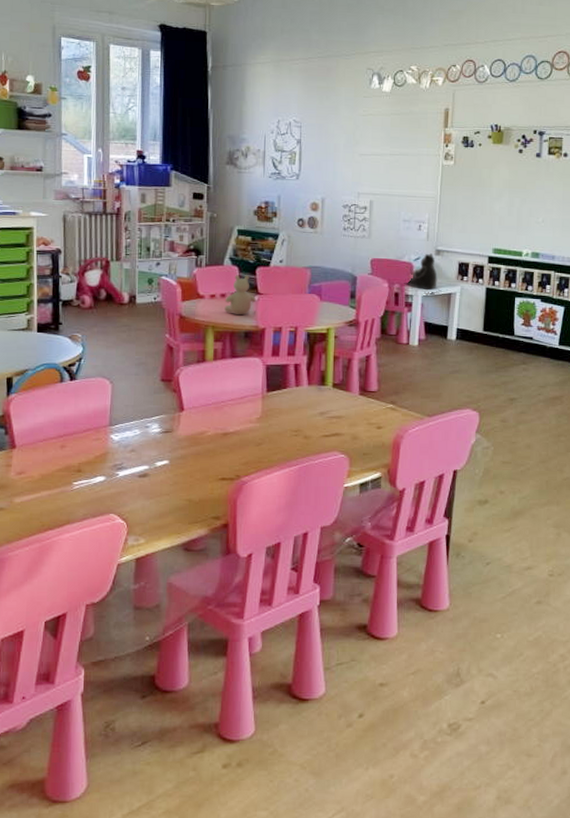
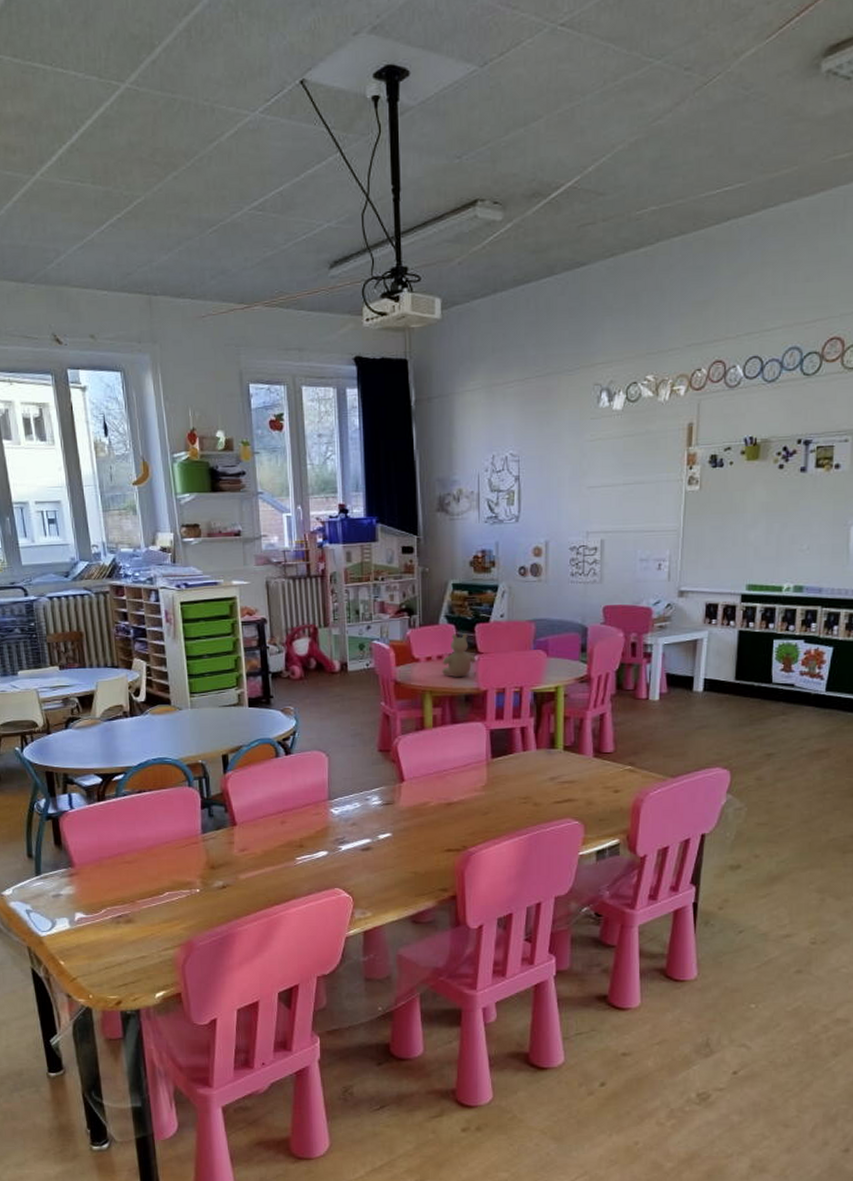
plush toy: present [404,253,438,291] -> none [642,595,681,638]

